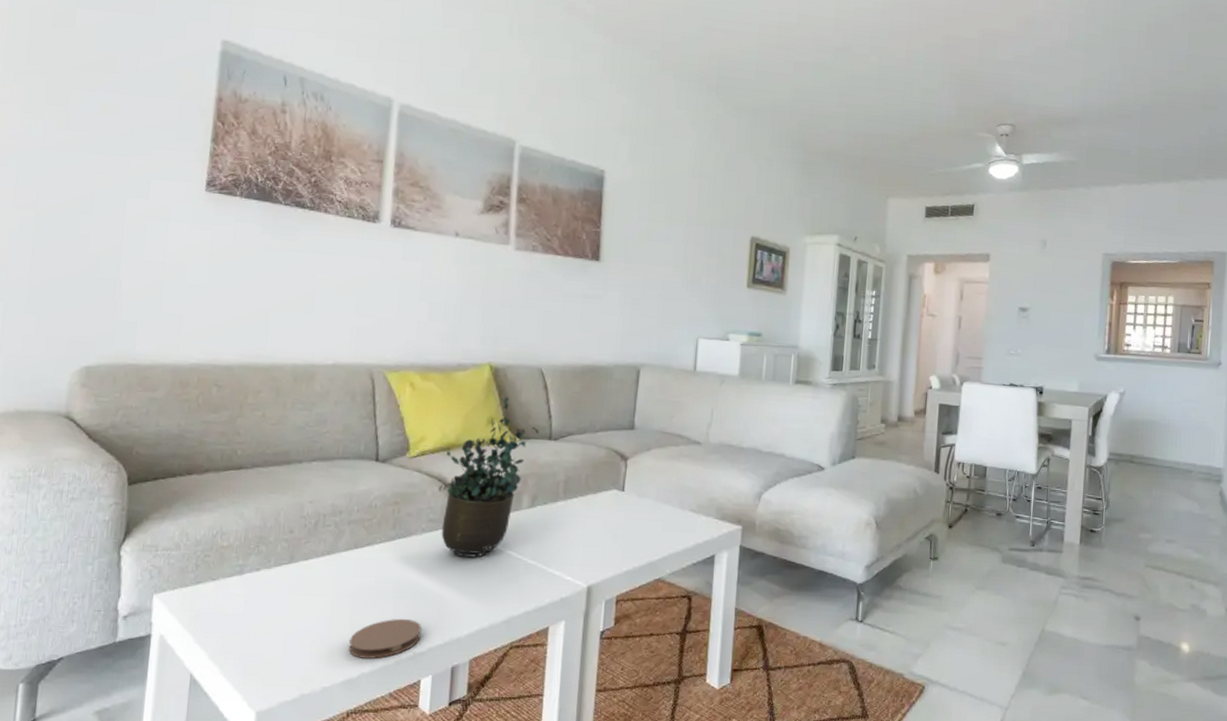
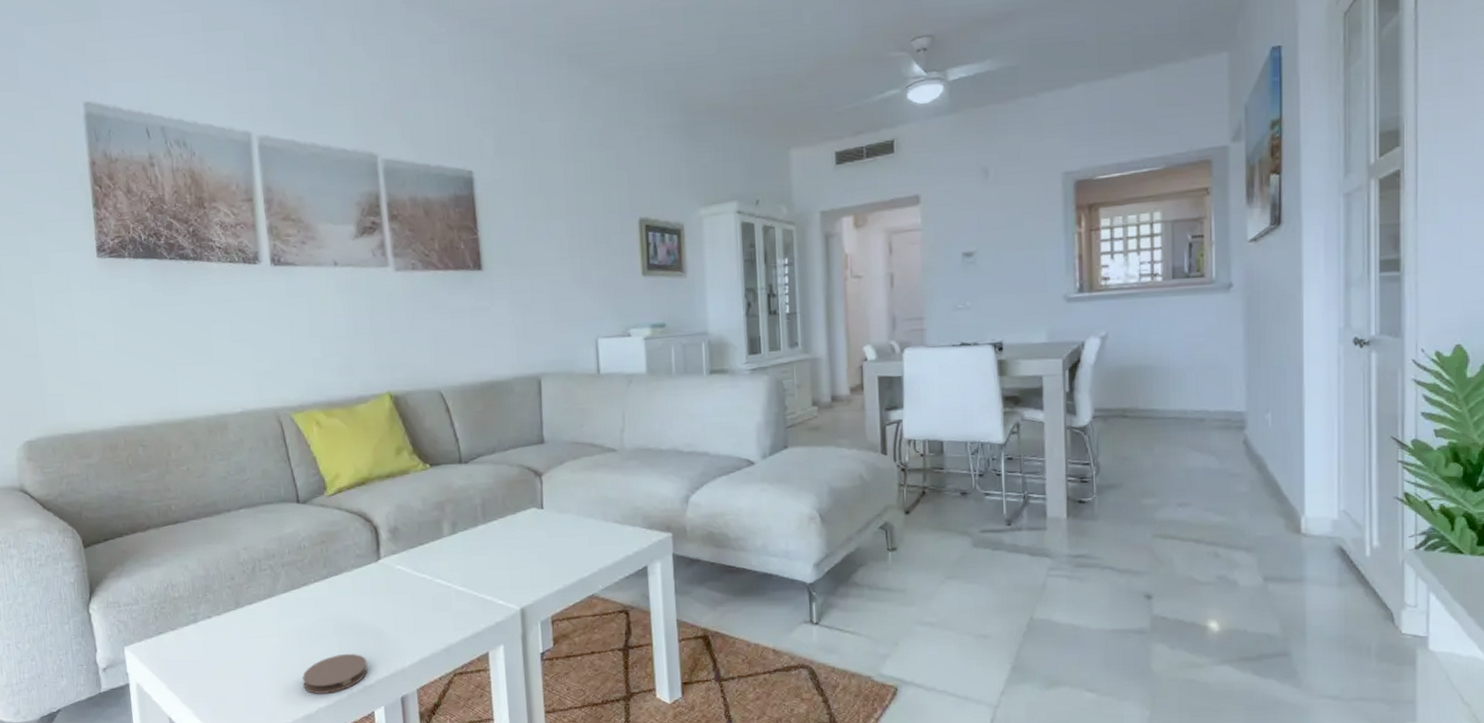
potted plant: present [438,397,539,557] -> none [360,425,448,589]

